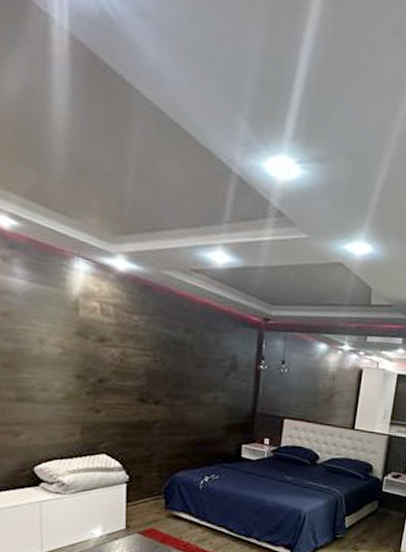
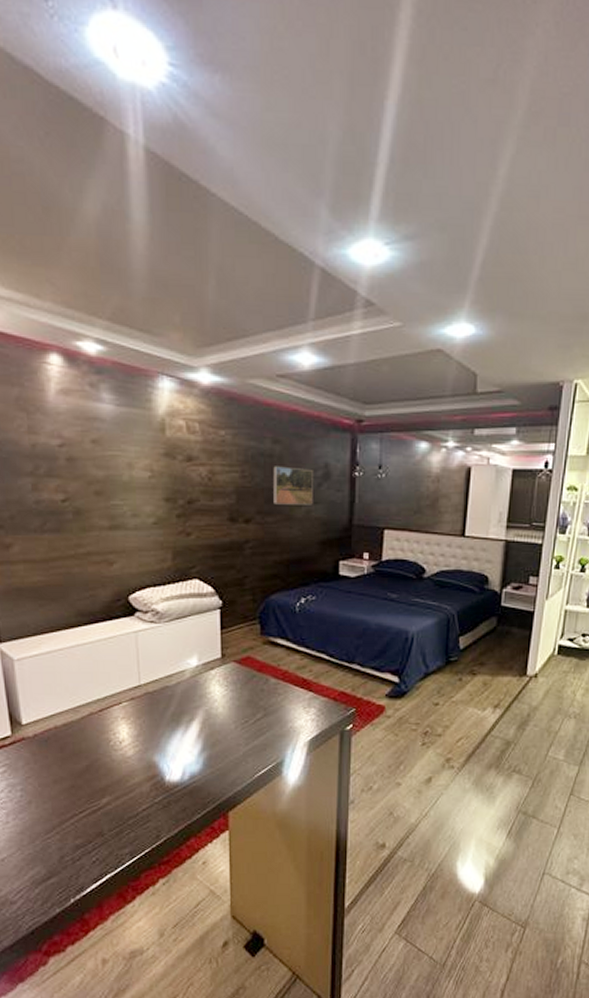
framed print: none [183,353,222,392] -> present [273,466,313,505]

